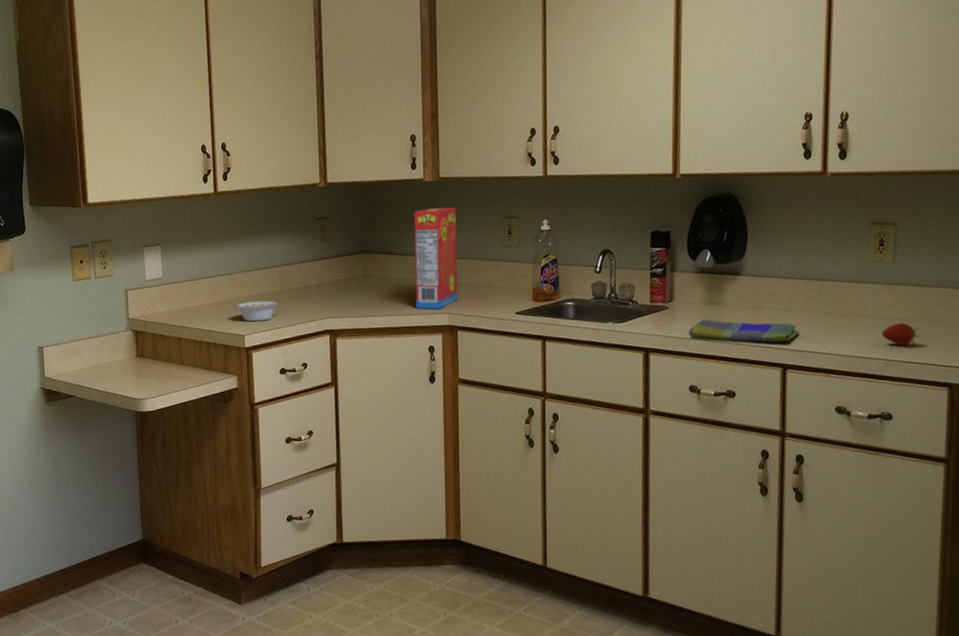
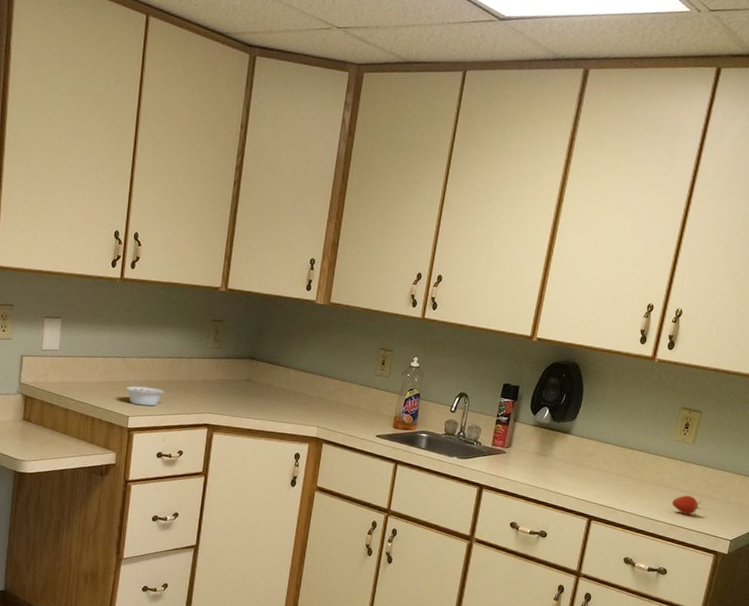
cereal box: present [414,207,458,310] -> none [289,328,341,422]
dish towel: present [688,319,800,343] -> none [517,467,608,497]

